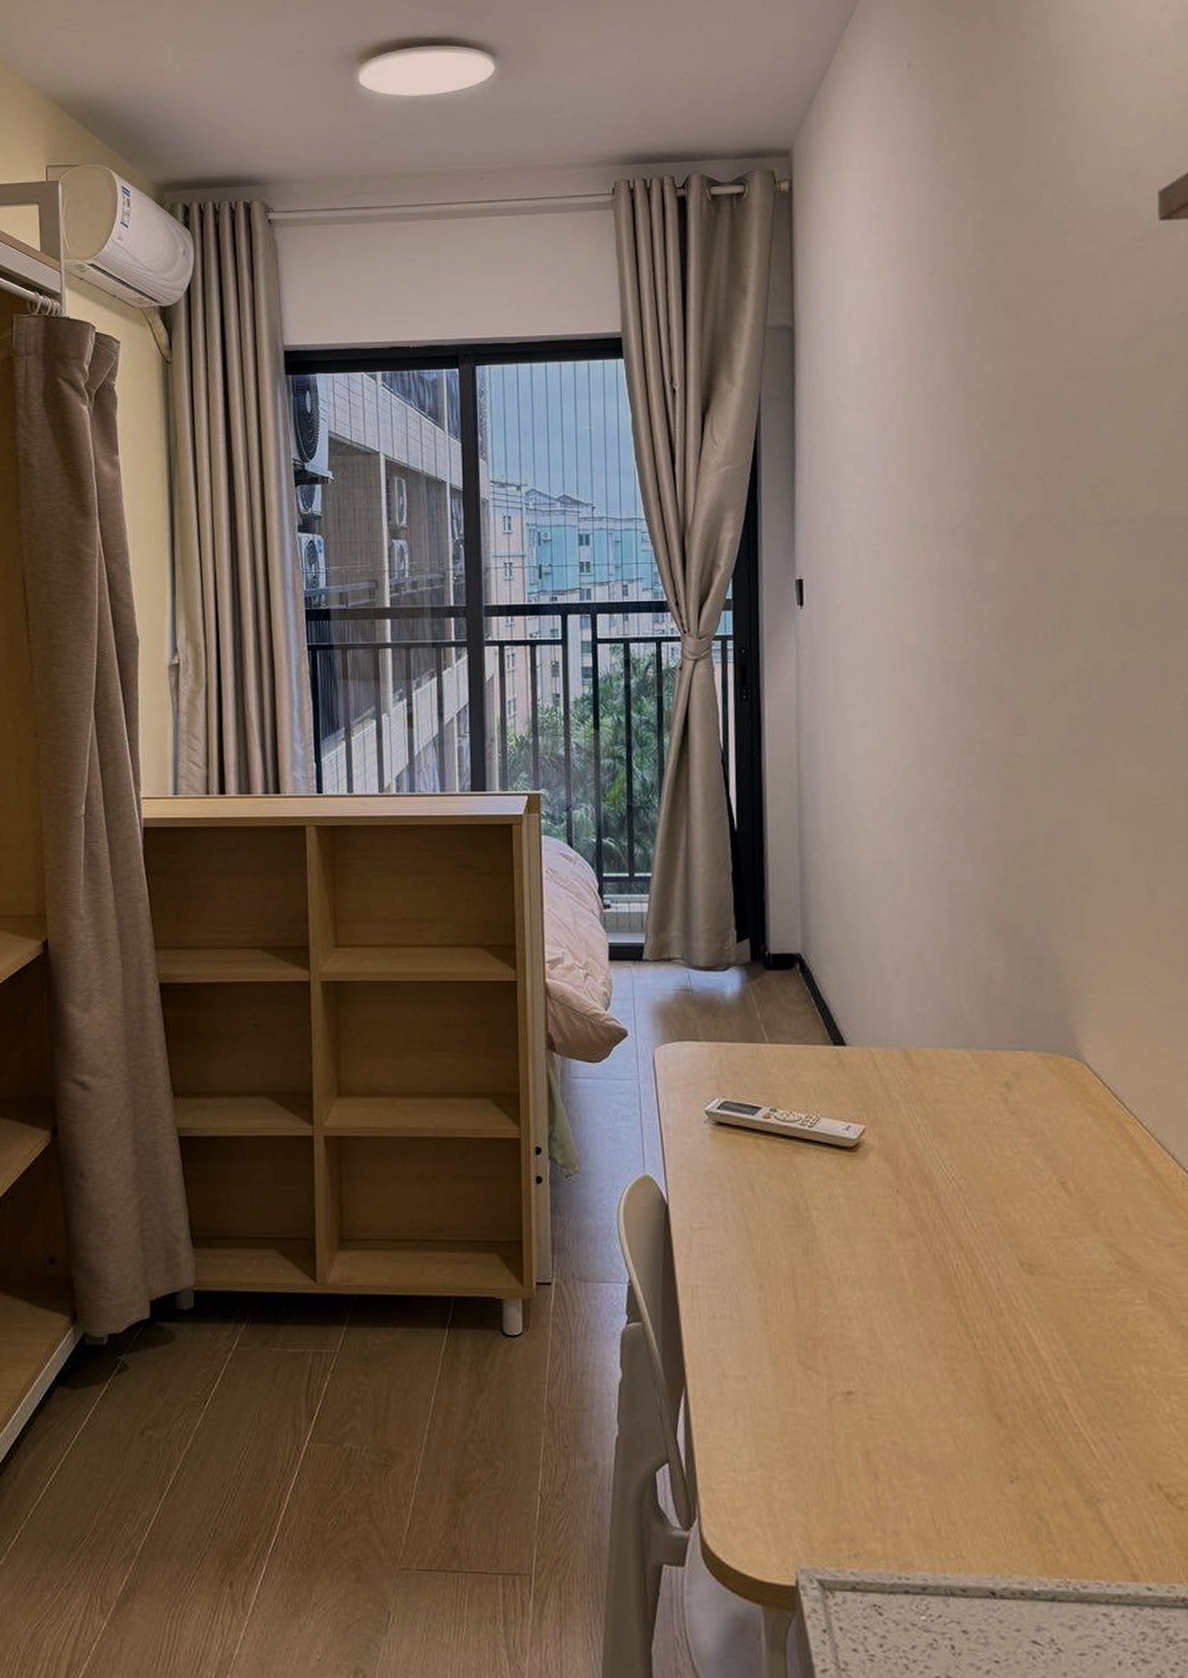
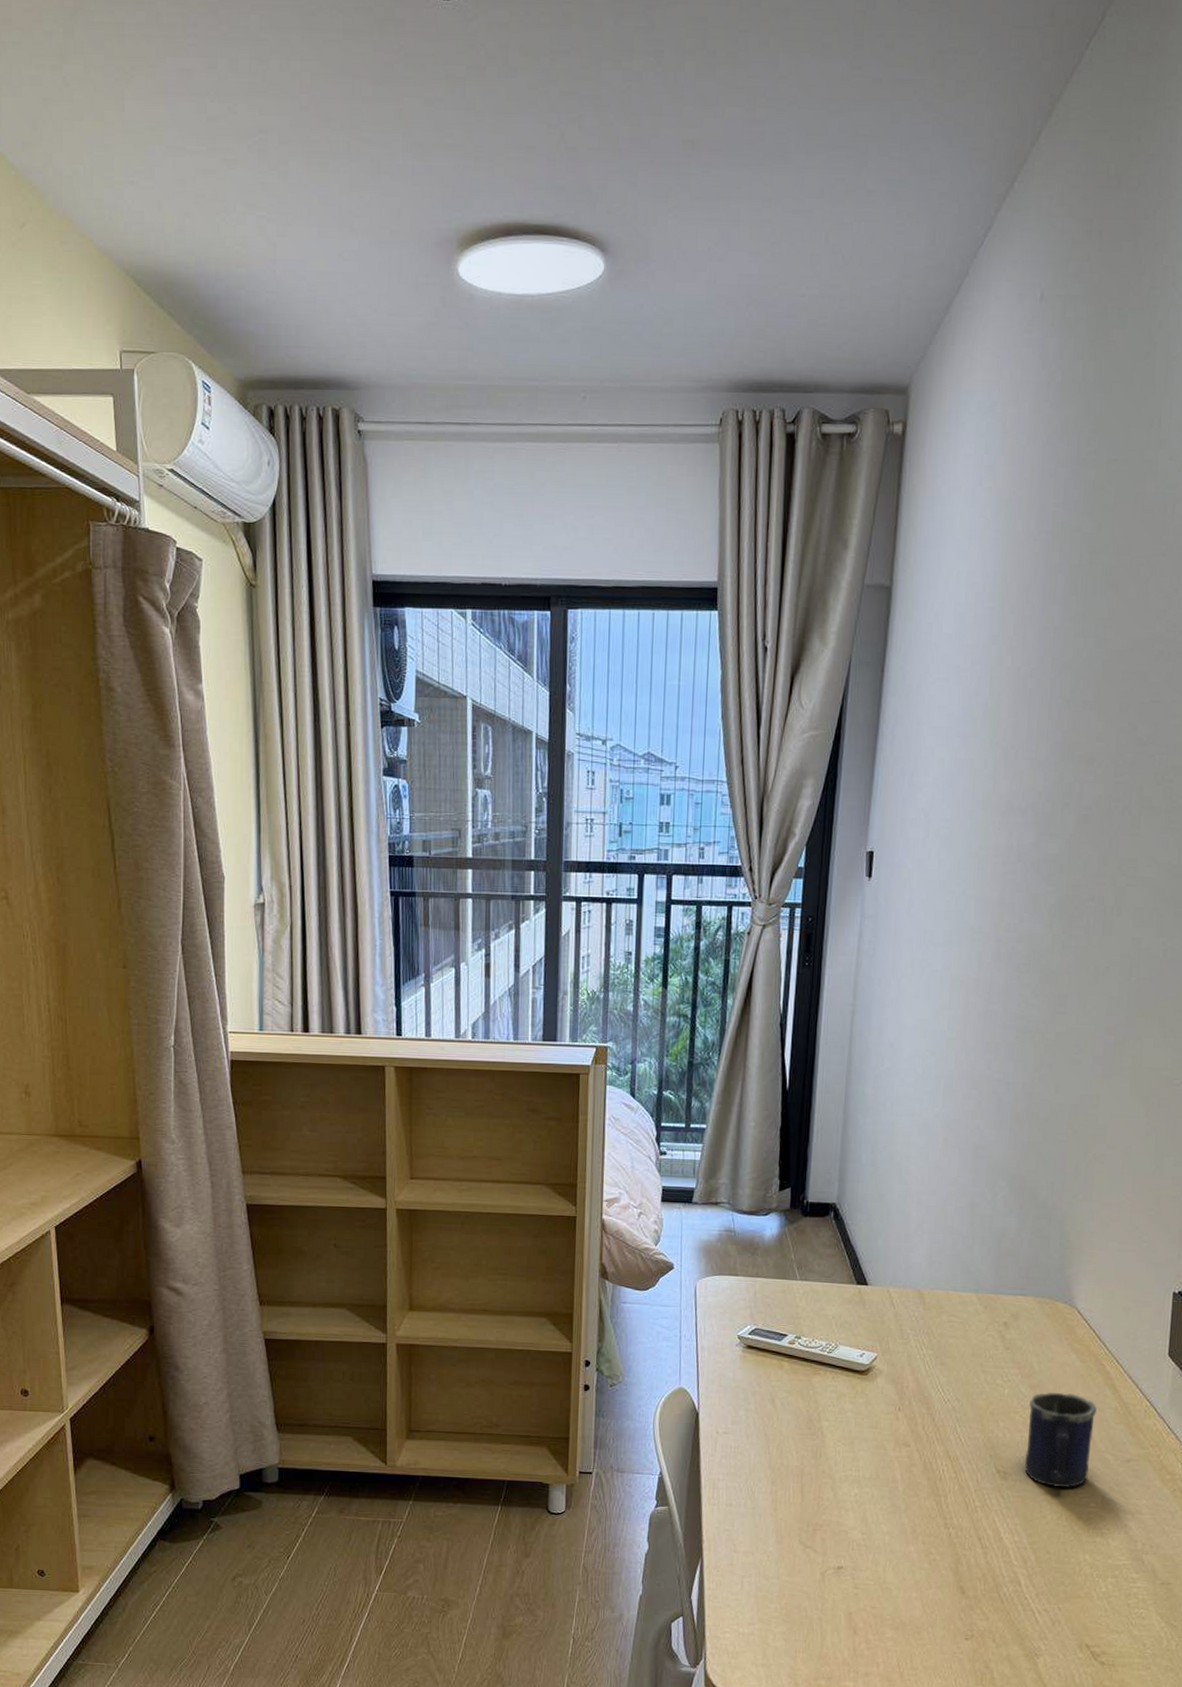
mug: none [1046,1163,1128,1282] -> present [1024,1392,1098,1488]

